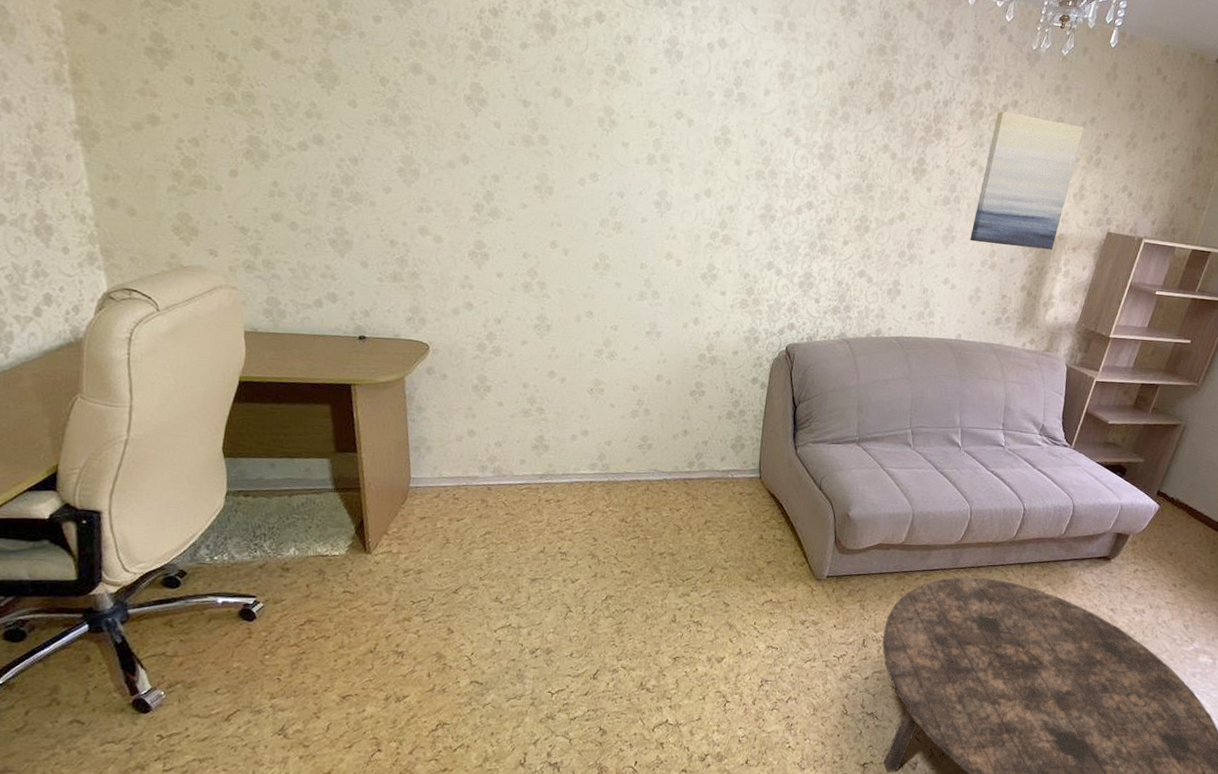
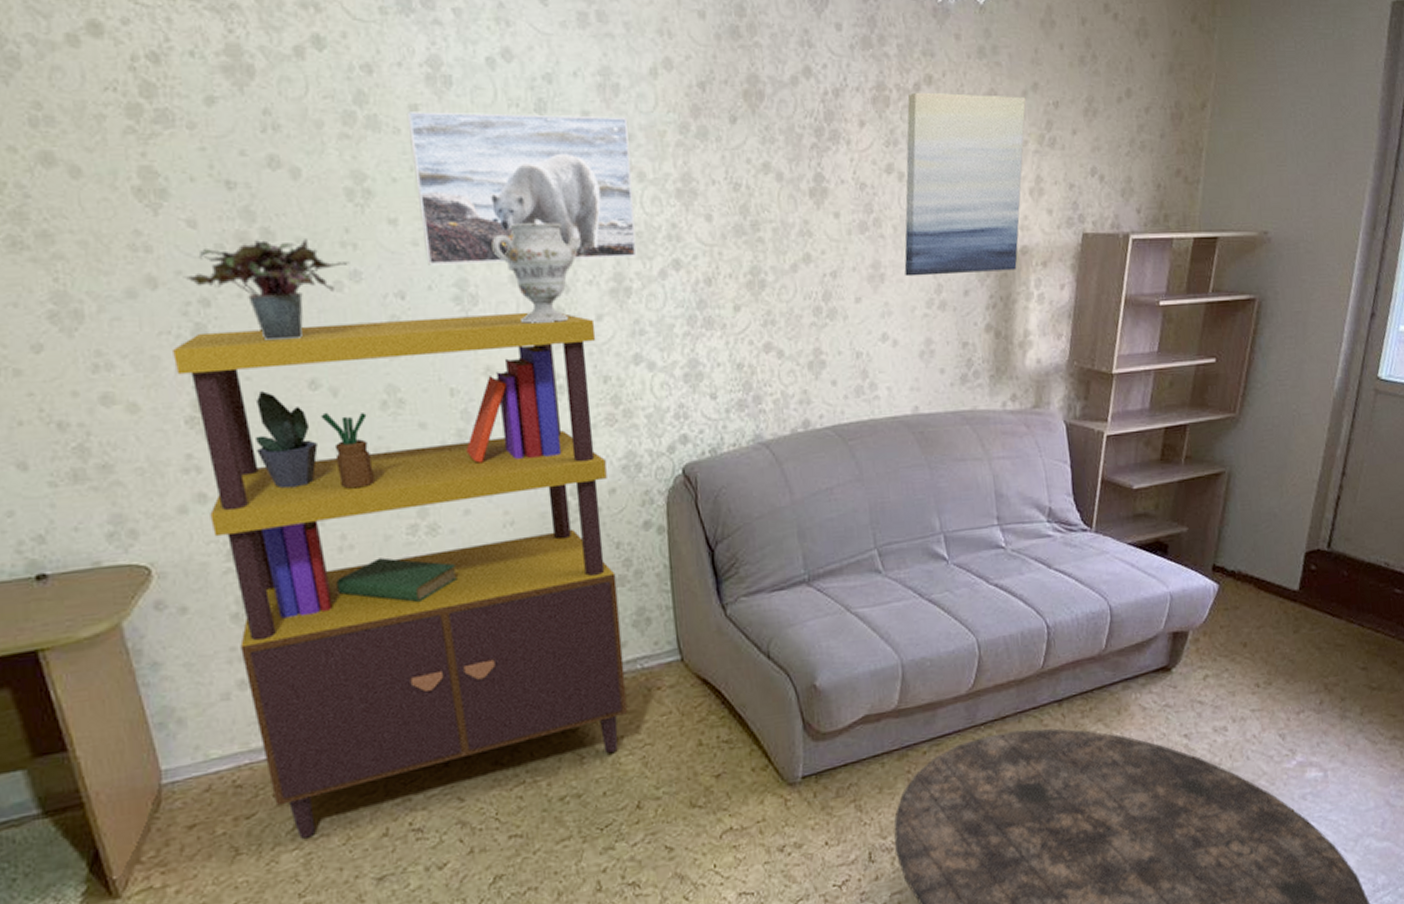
bookcase: none [469,198,746,542] -> present [173,312,628,839]
potted plant: none [485,143,593,213] -> present [182,239,350,341]
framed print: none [642,72,795,196] -> present [406,111,637,265]
decorative vase: none [687,159,748,232] -> present [491,222,581,324]

